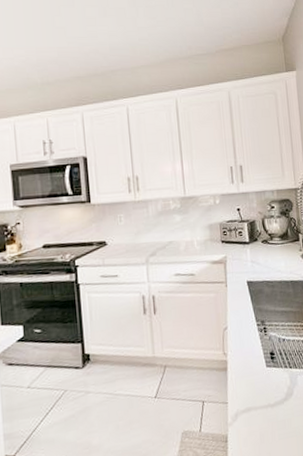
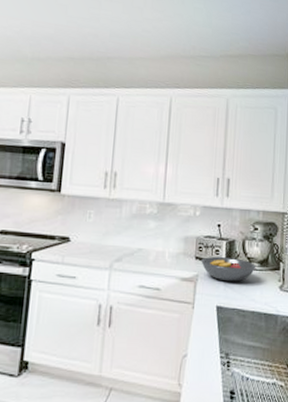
fruit bowl: none [227,236,278,259] -> present [201,256,257,282]

